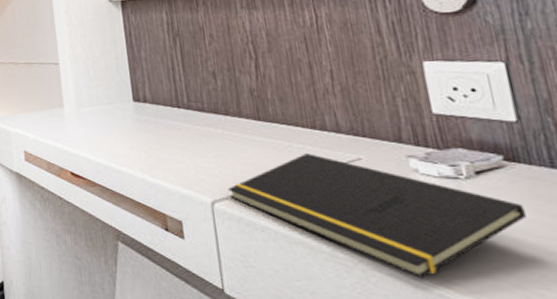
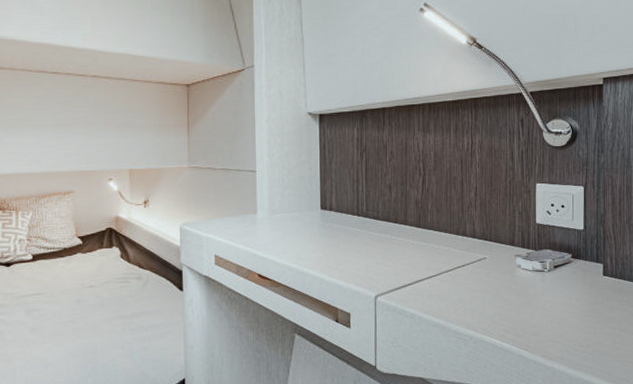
notepad: present [228,153,526,280] -> none [389,254,577,346]

